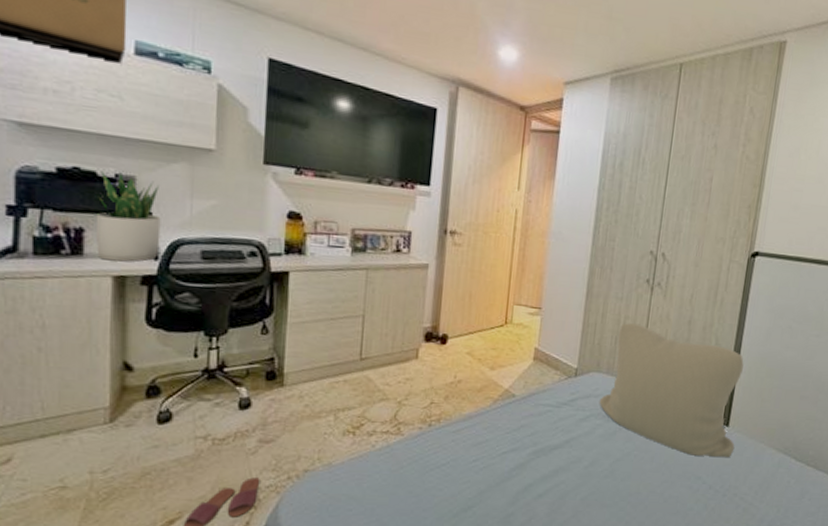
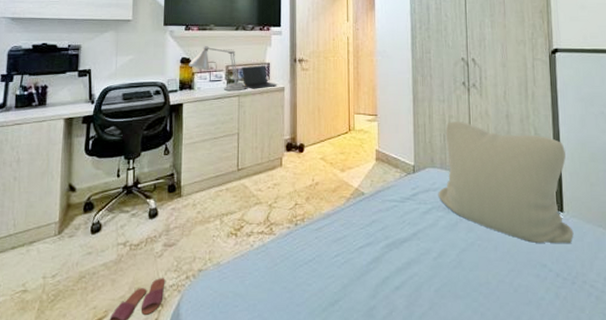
planter: present [95,172,161,262] -> none [54,43,97,107]
desk lamp: none [299,199,380,263] -> present [189,46,248,92]
laptop: none [373,232,419,263] -> present [242,65,277,89]

